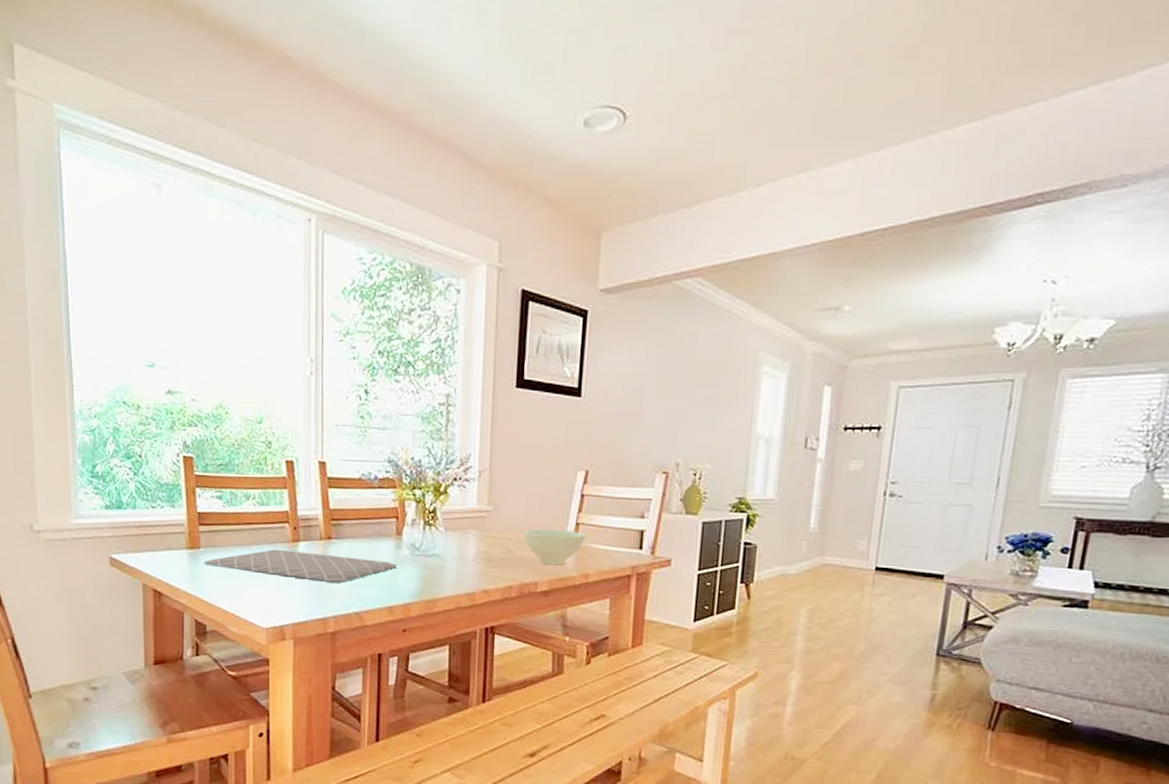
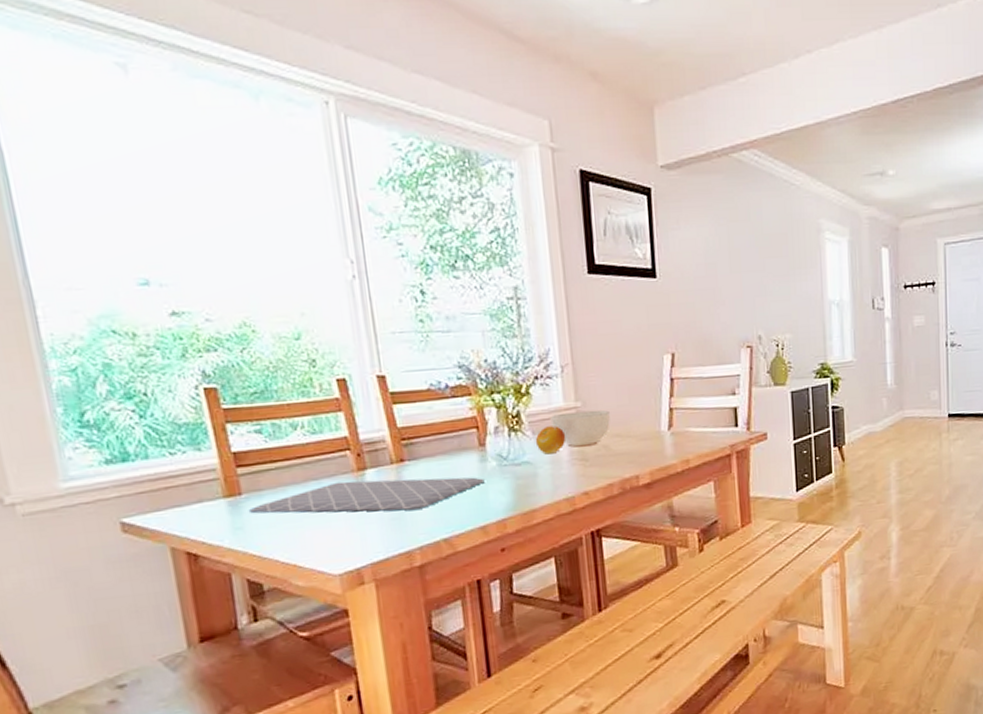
fruit: none [446,525,475,551] -> present [535,426,566,455]
bowl: none [462,514,520,548] -> present [550,410,611,448]
bowl: present [523,528,587,566] -> none [616,417,682,456]

